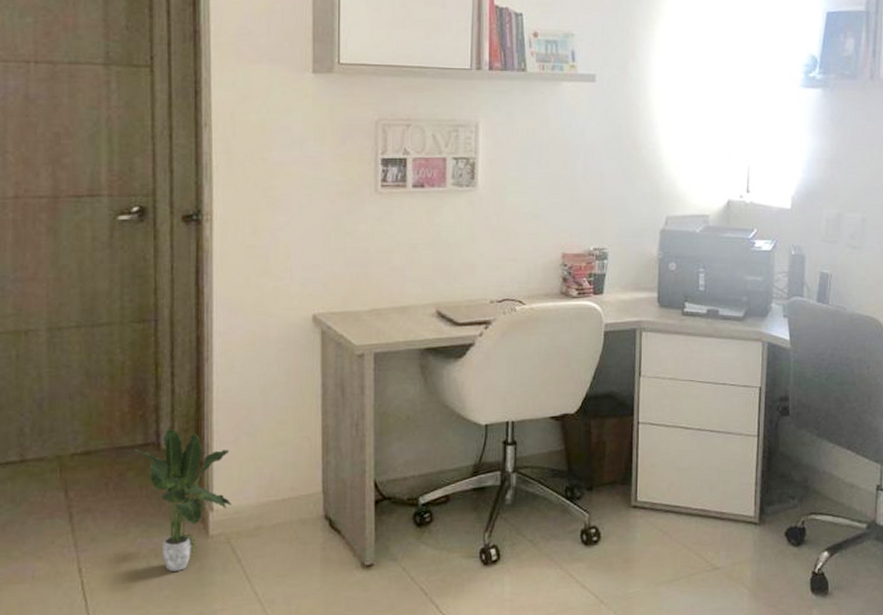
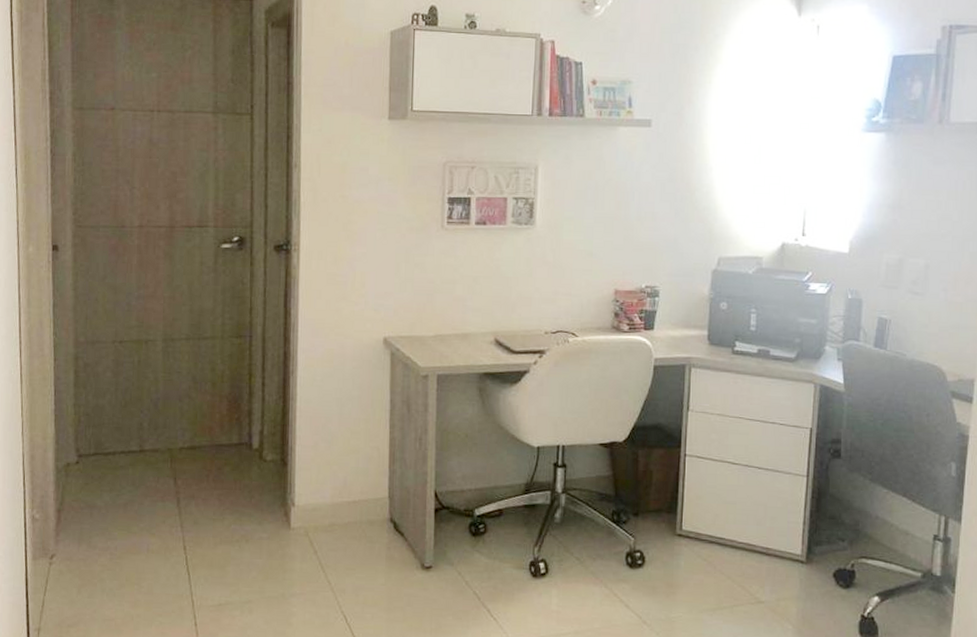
potted plant: present [135,428,232,571] -> none [231,431,311,556]

